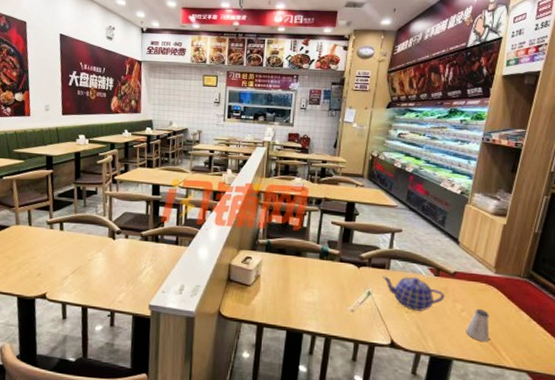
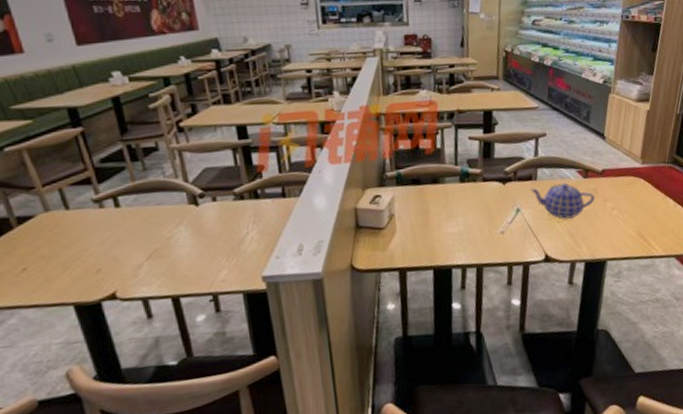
saltshaker: present [466,308,490,343] -> none [617,203,640,237]

